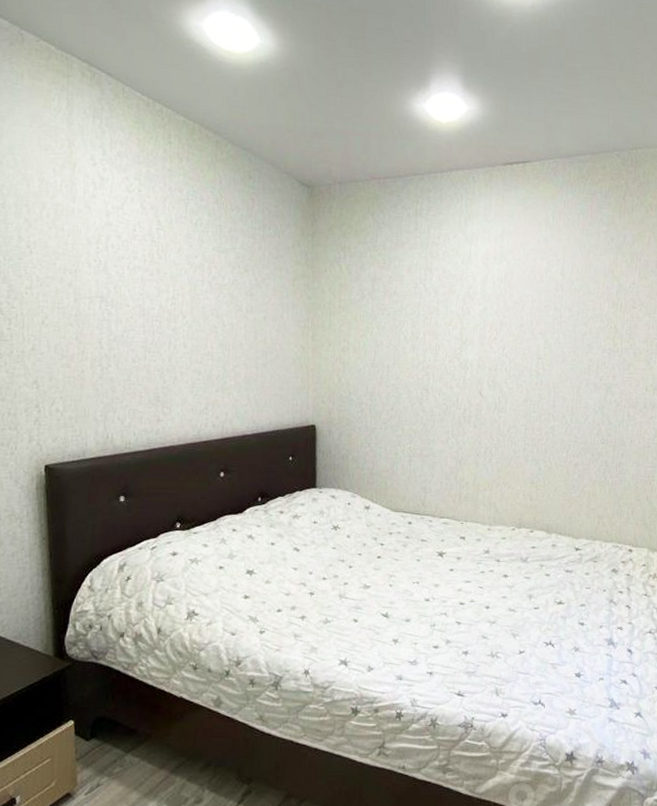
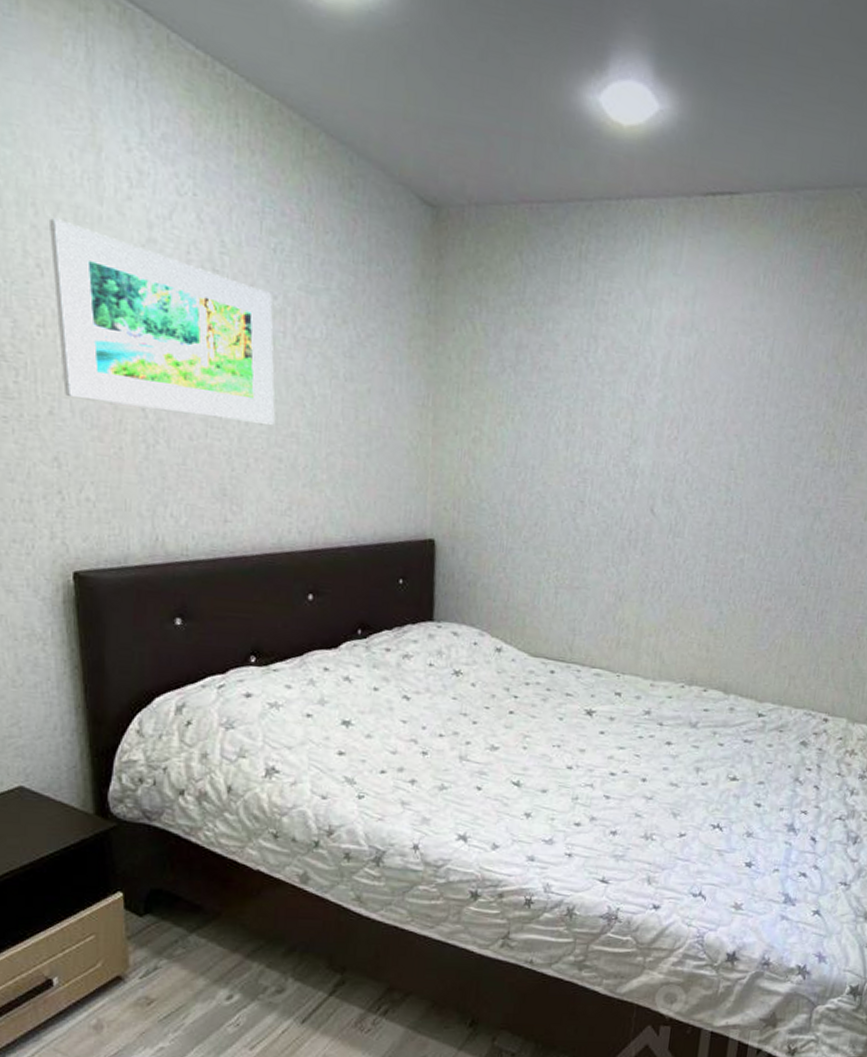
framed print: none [37,214,196,347] -> present [48,218,275,425]

